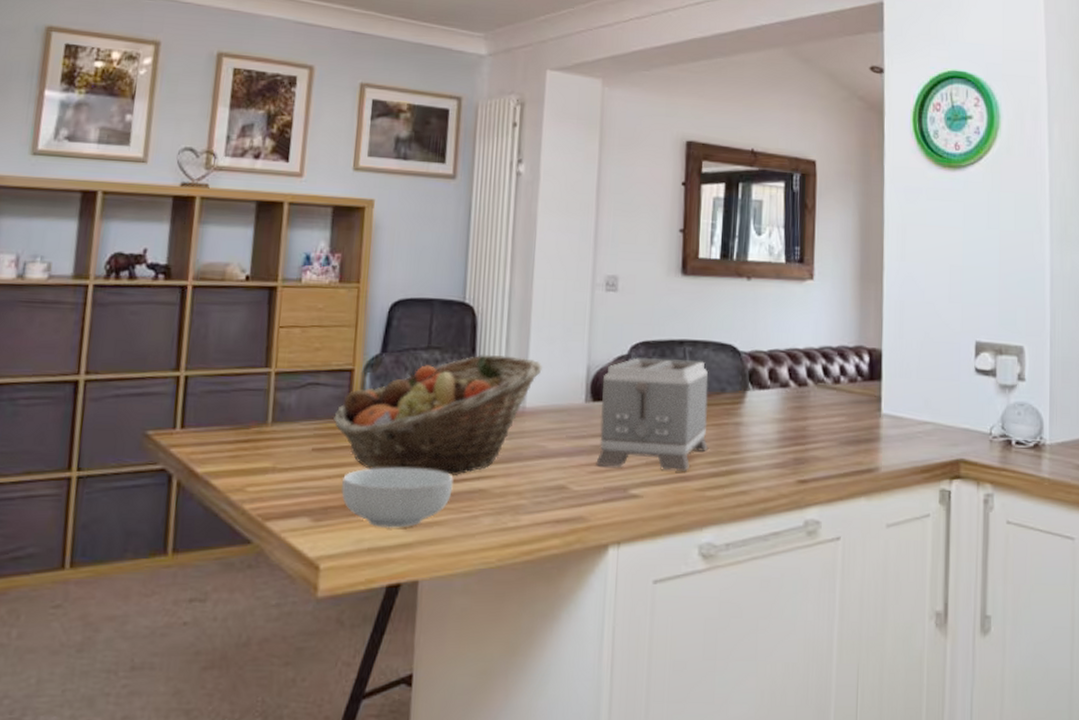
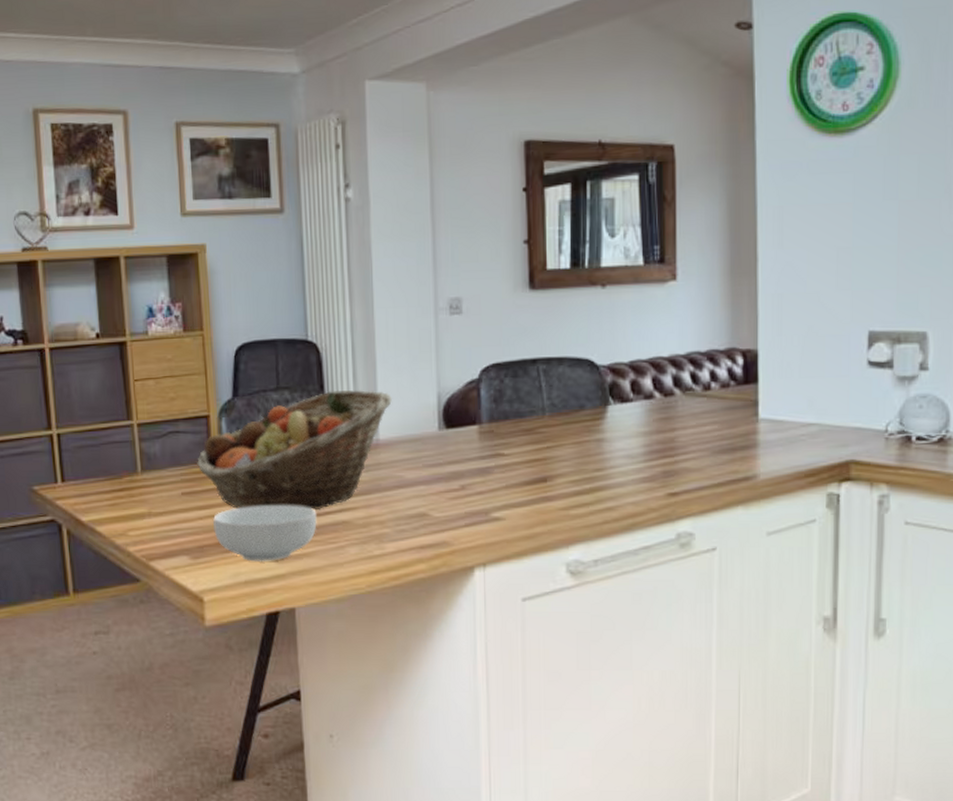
toaster: present [596,357,709,472] -> none [454,378,569,493]

